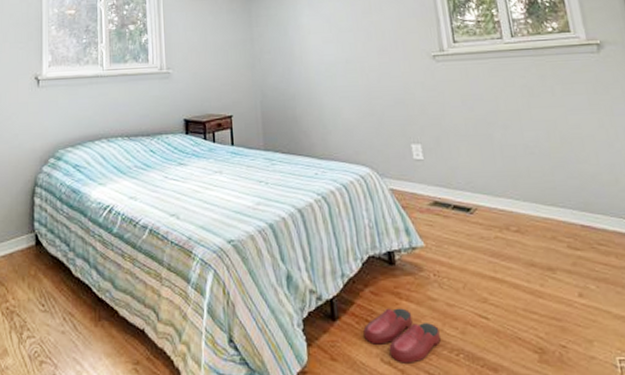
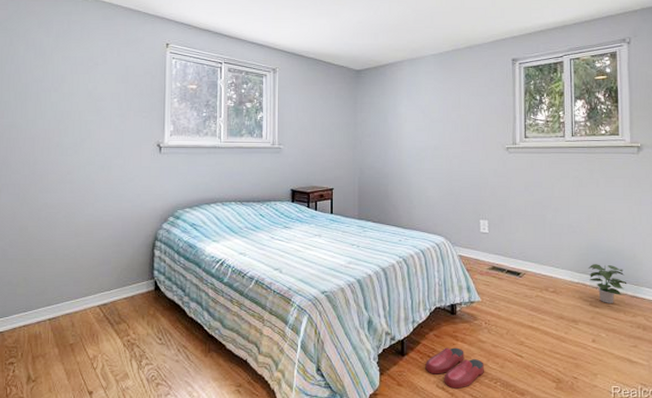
potted plant: none [557,193,614,244] -> present [588,264,627,303]

